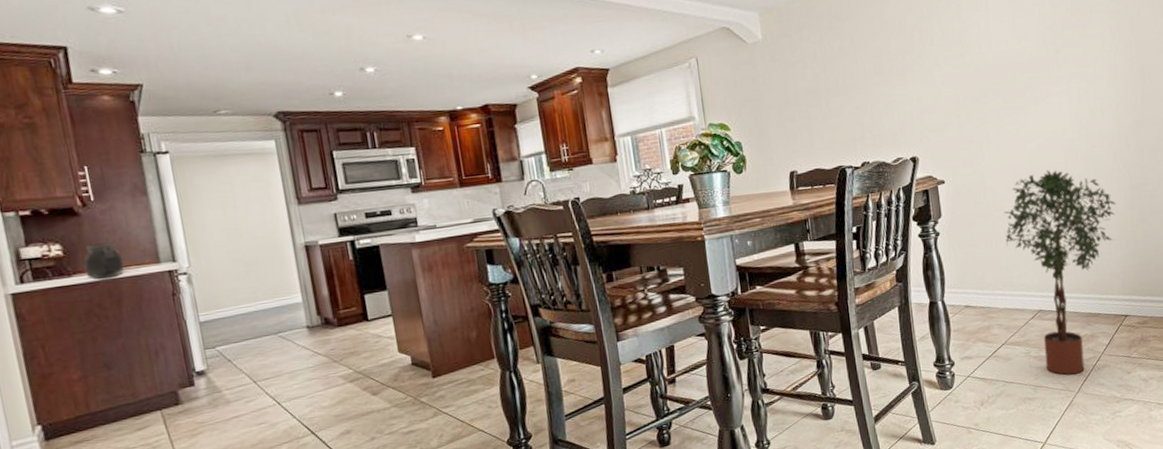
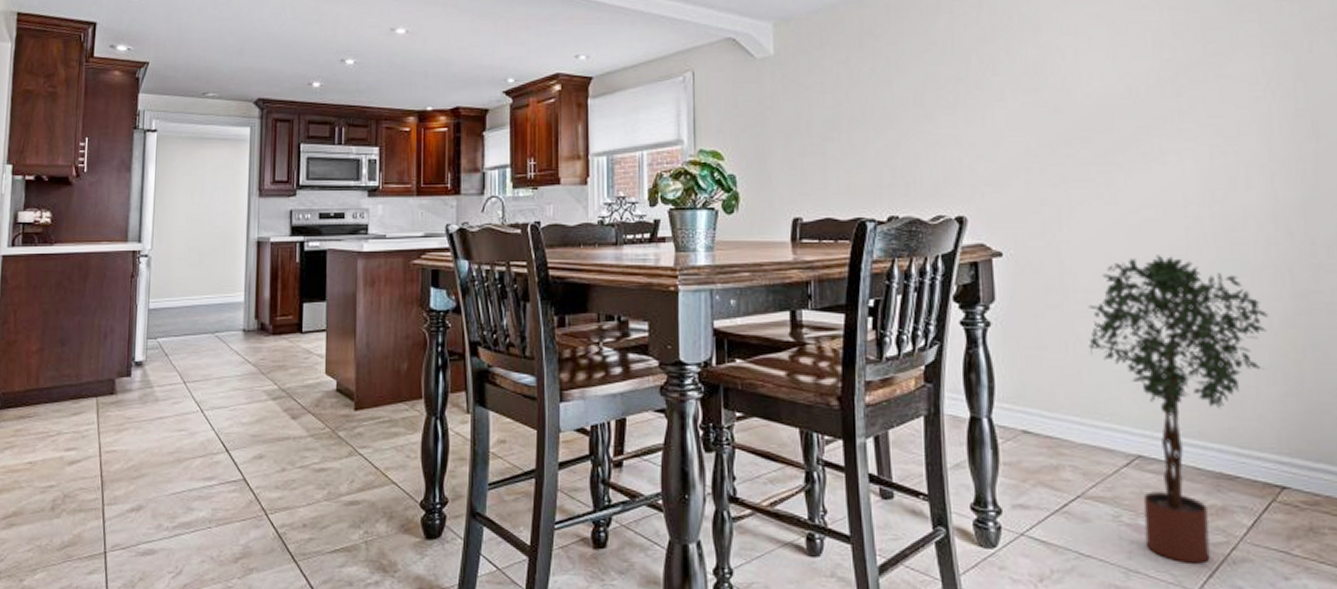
jar: present [83,242,126,280] -> none [64,215,98,252]

